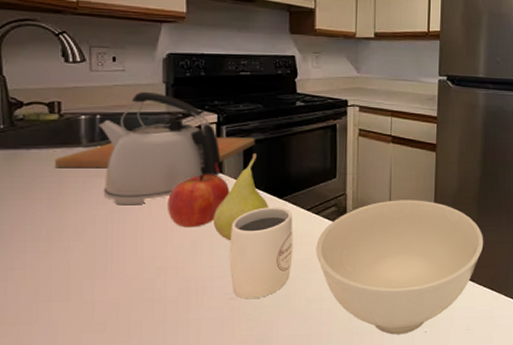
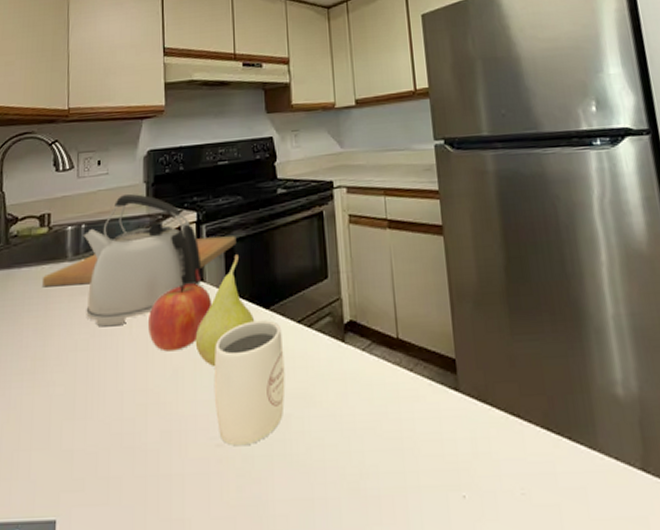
bowl: present [316,200,484,335] -> none [311,301,526,501]

